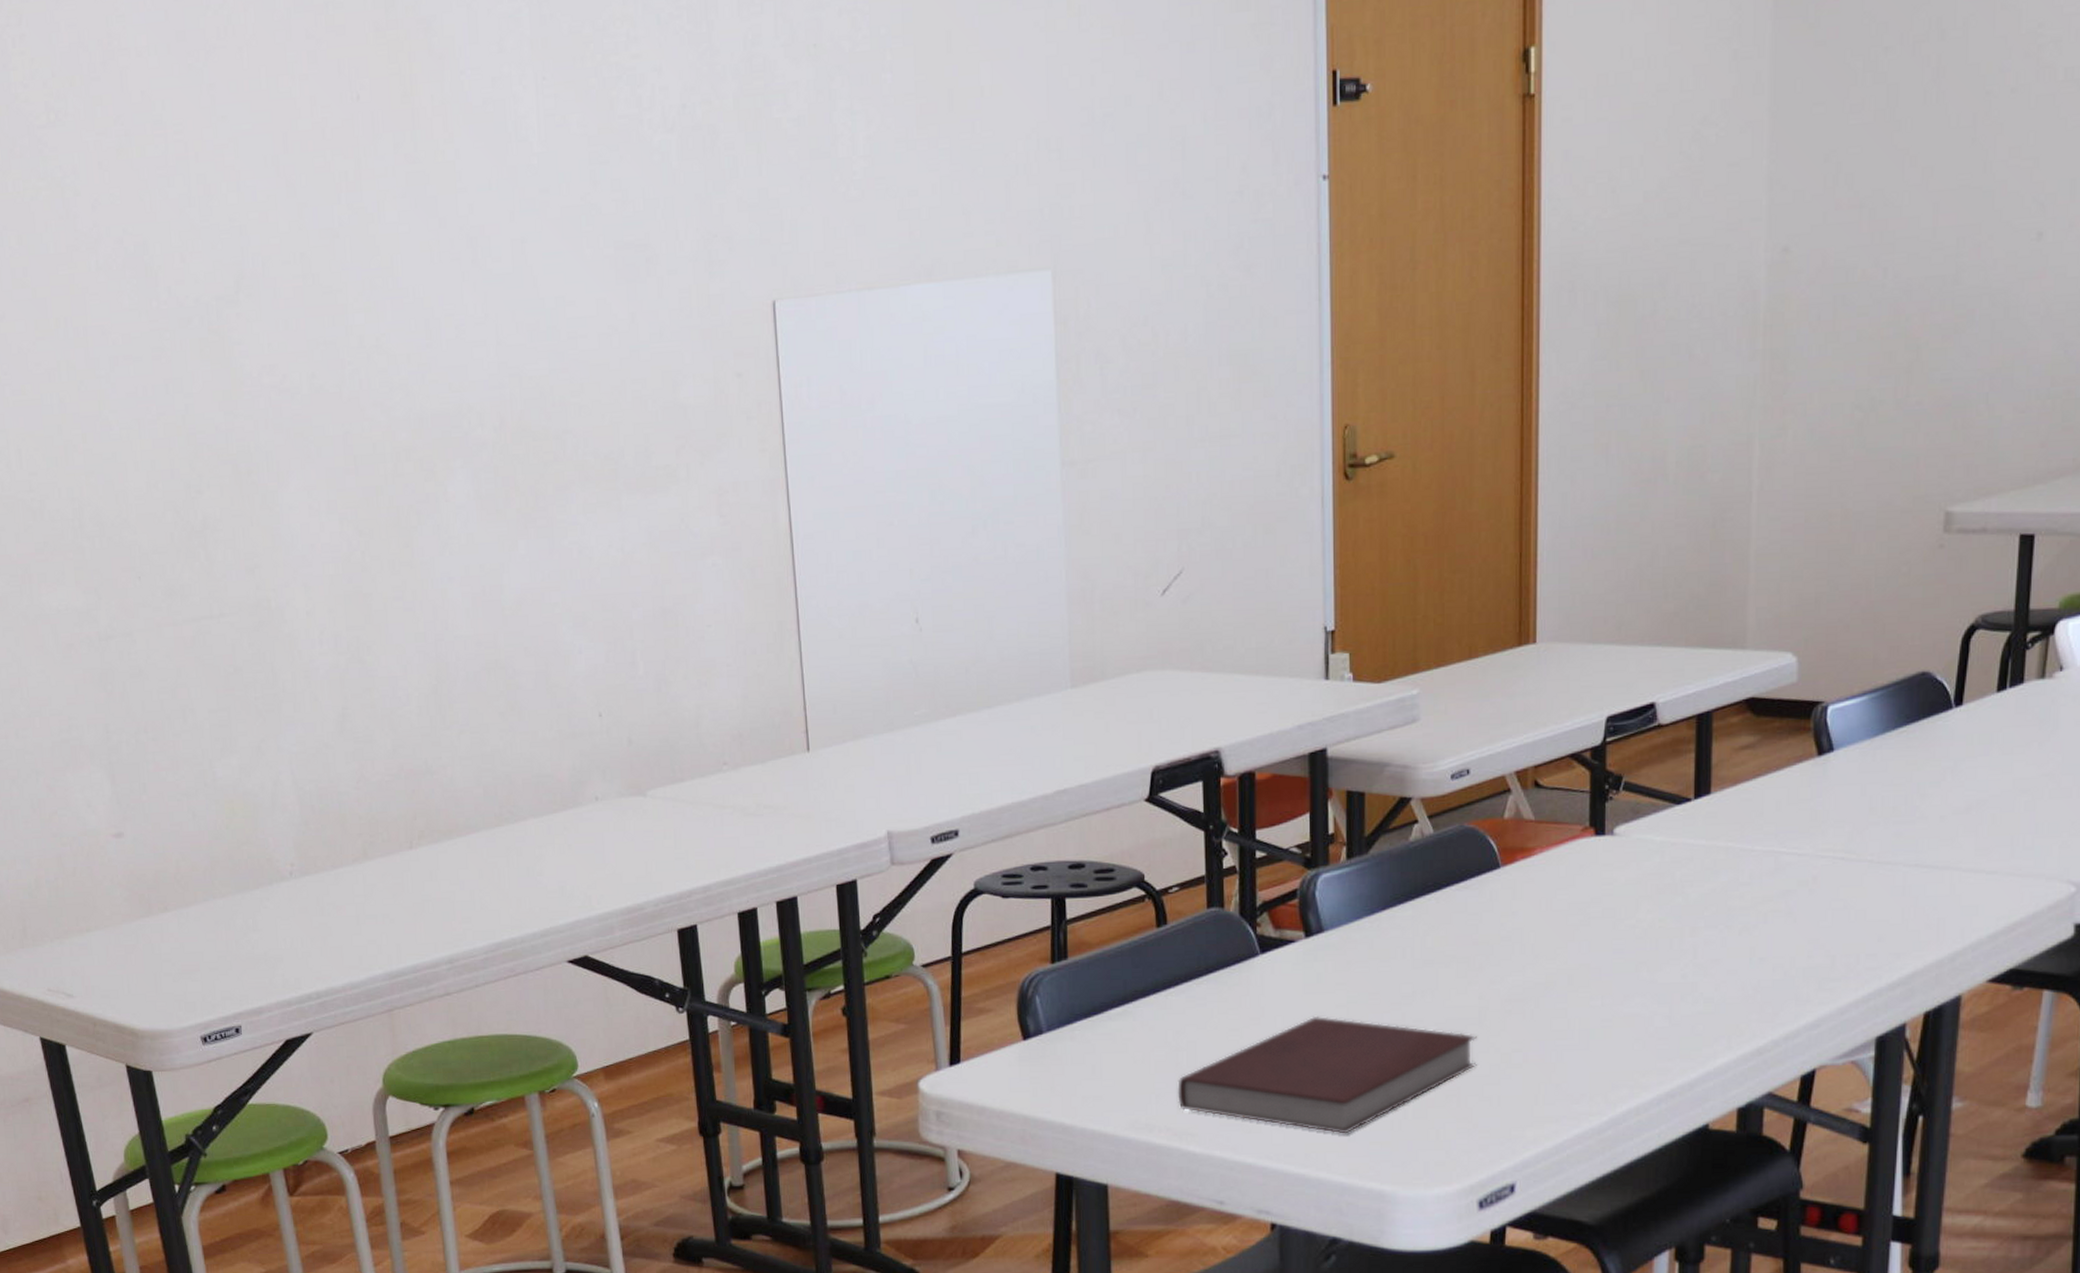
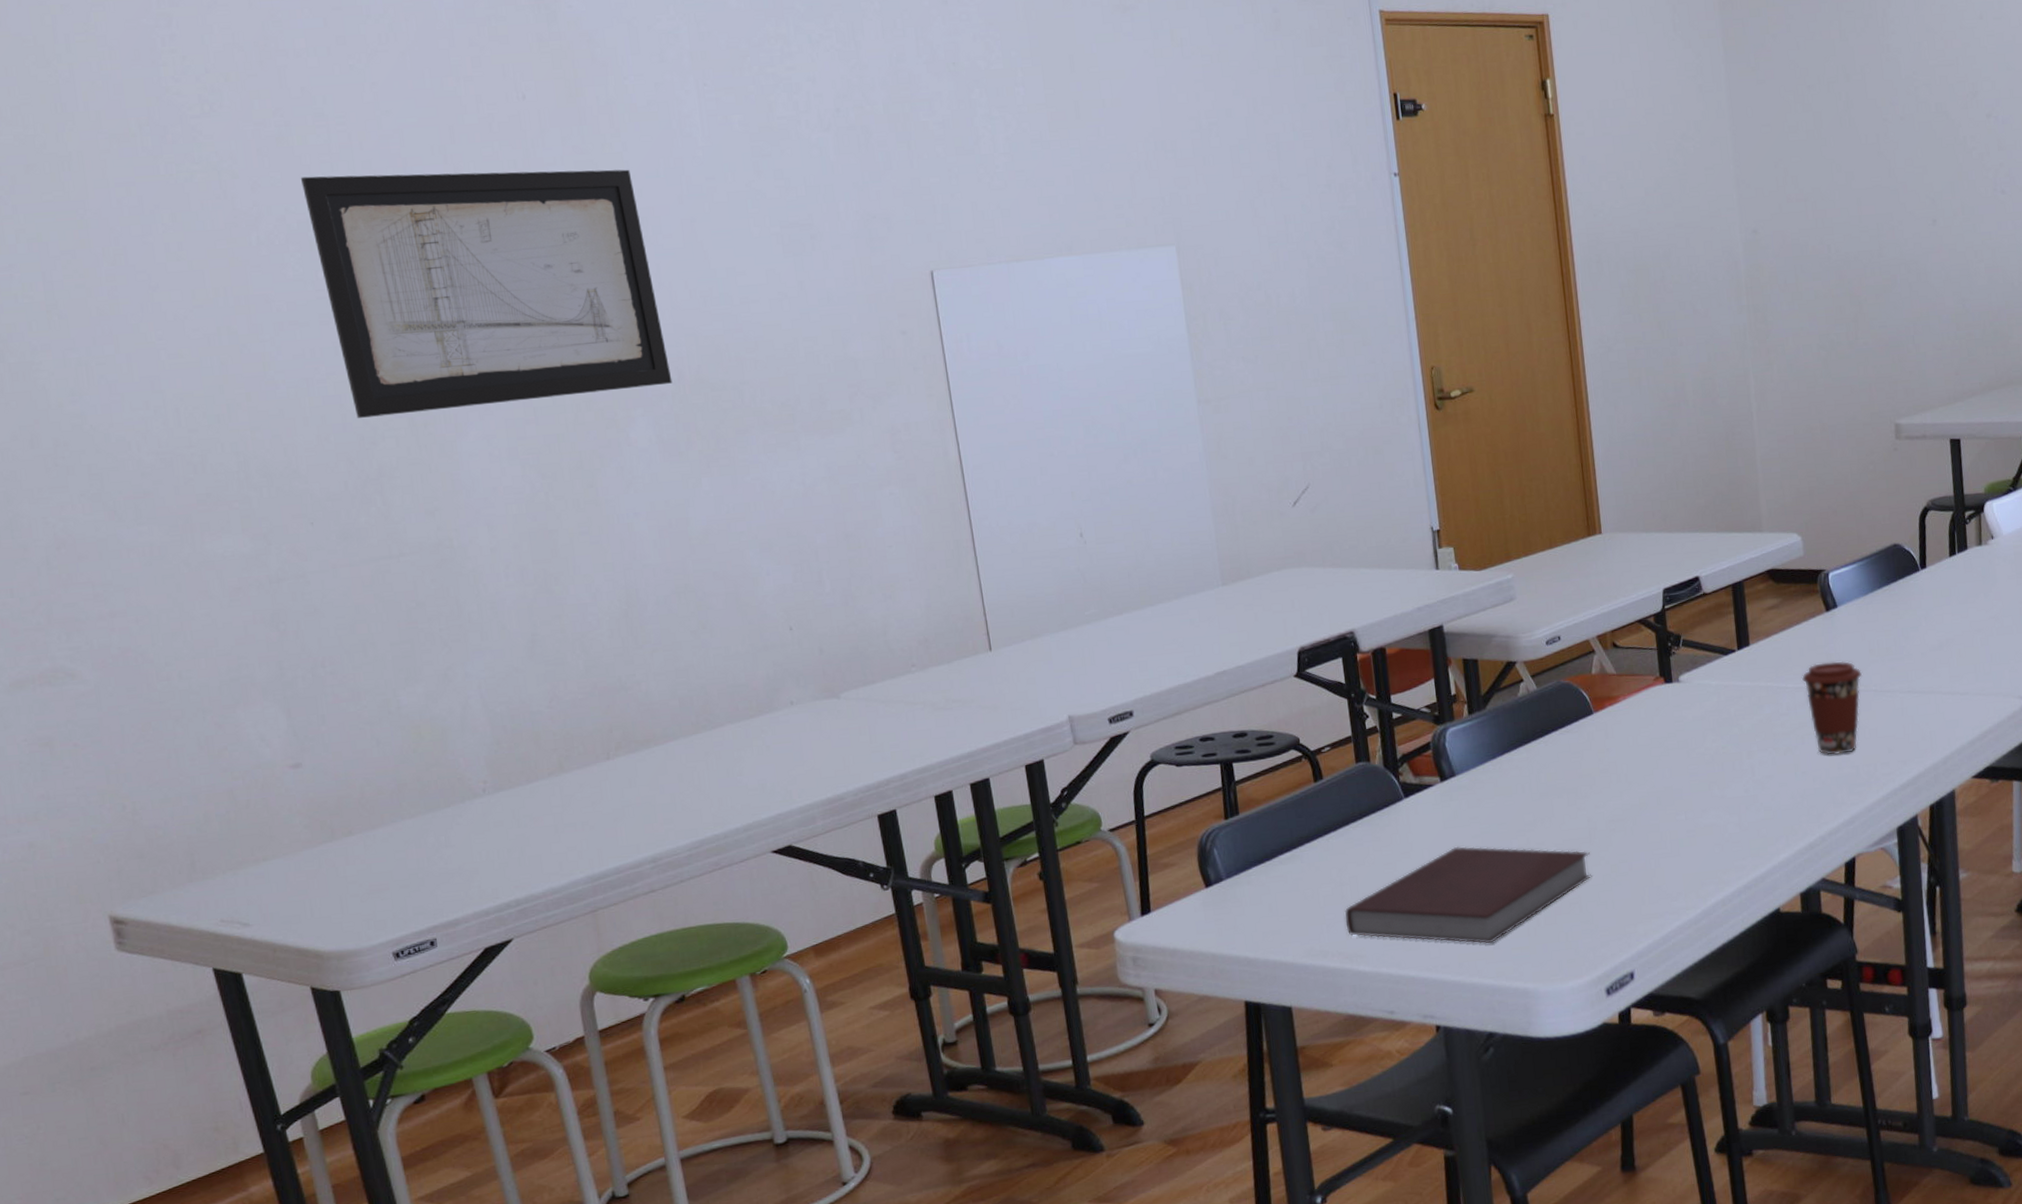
wall art: none [138,181,494,464] -> present [300,169,673,418]
coffee cup: none [1773,820,1857,939] -> present [1801,661,1863,755]

